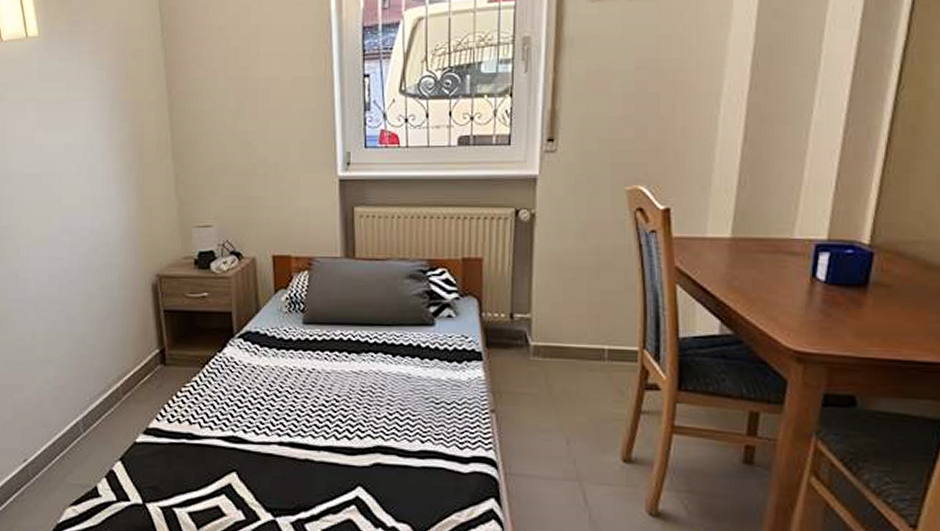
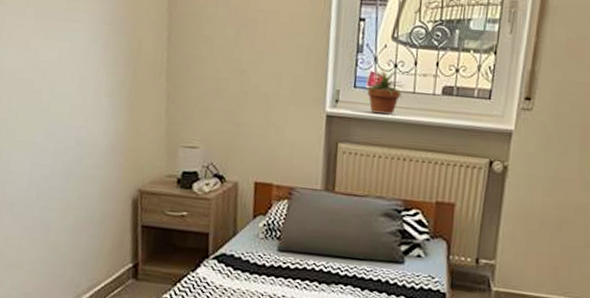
potted plant: none [374,125,418,172] -> present [363,70,405,115]

